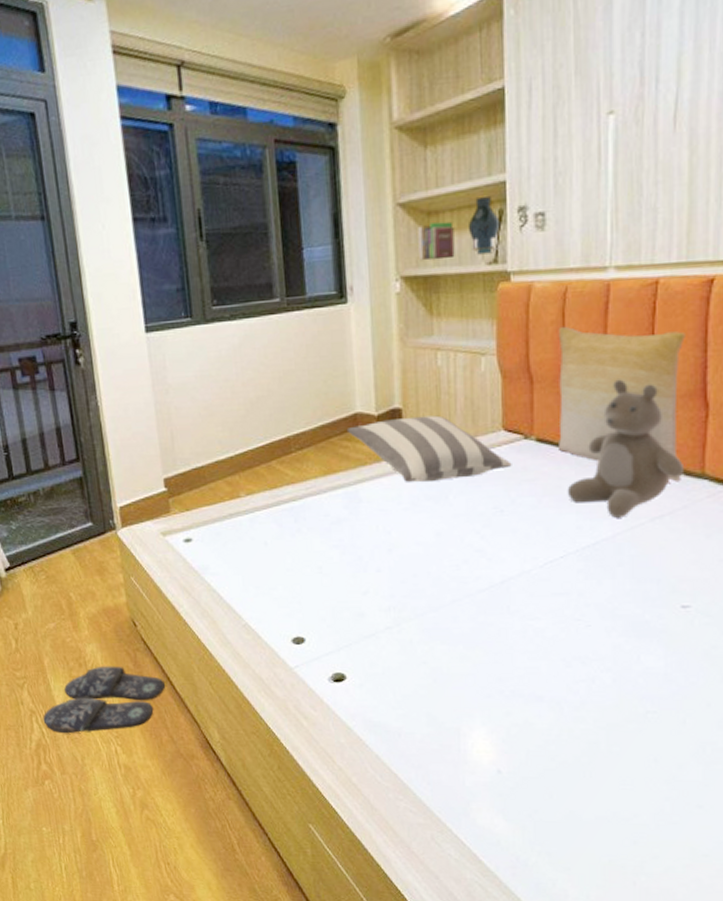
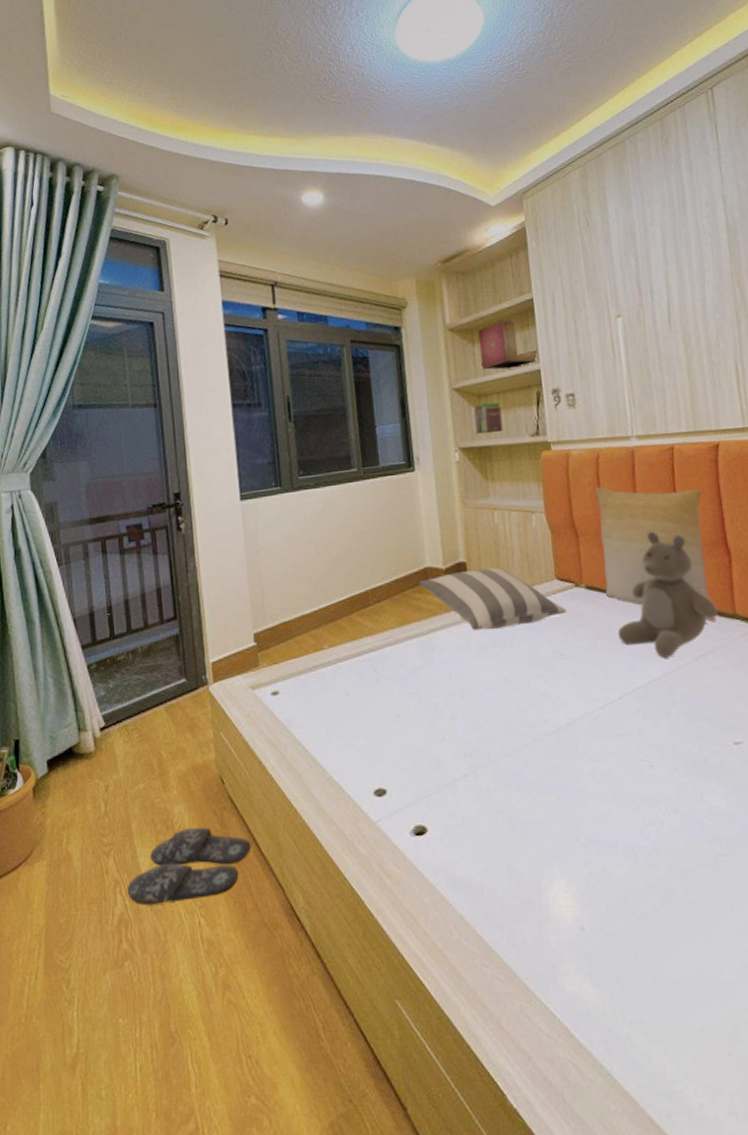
decorative box: none [432,115,506,181] -> present [478,320,539,370]
vase: present [467,197,501,255] -> none [512,382,539,429]

